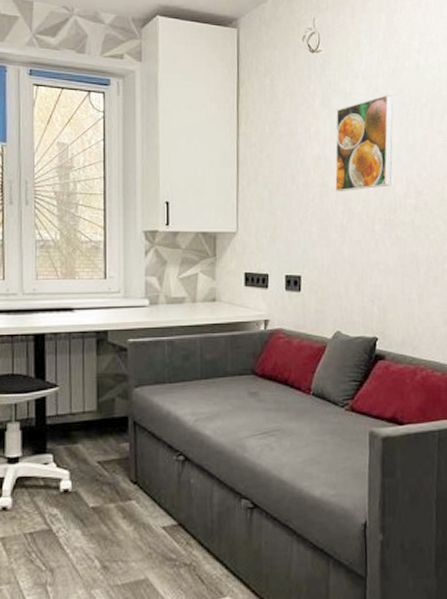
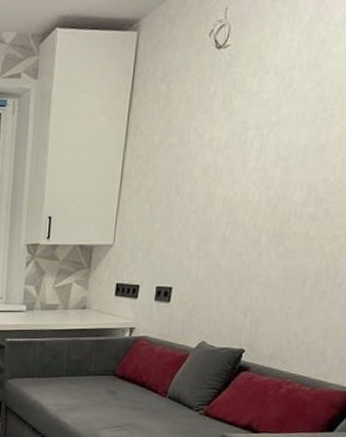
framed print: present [335,94,394,191] -> none [222,88,310,202]

